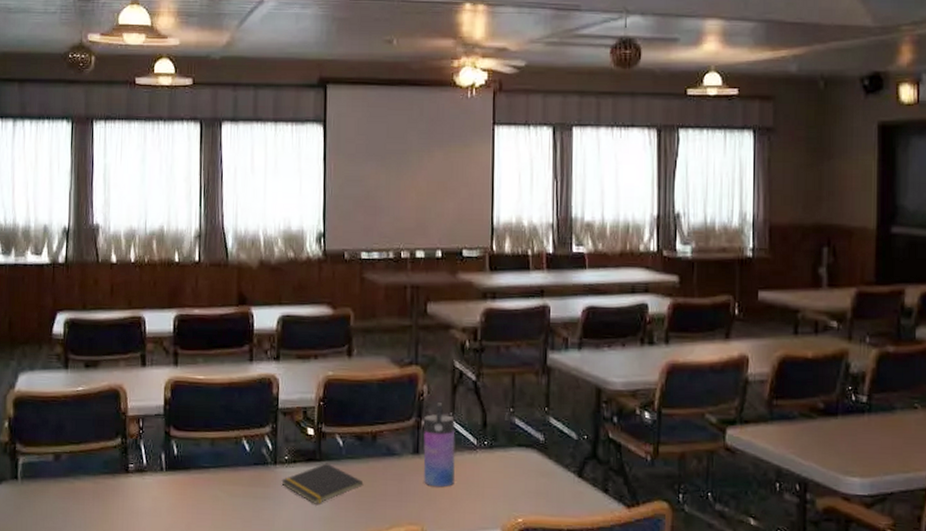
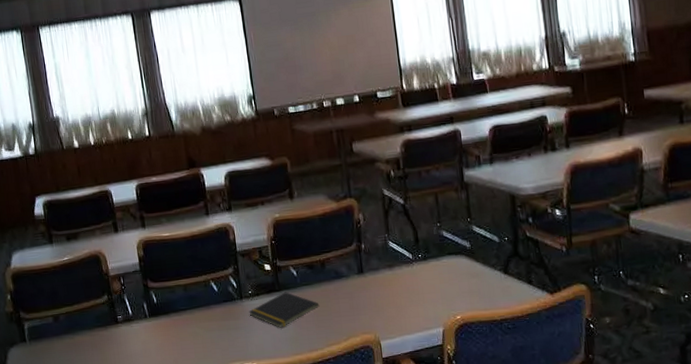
water bottle: present [423,403,455,487] -> none [364,227,397,299]

